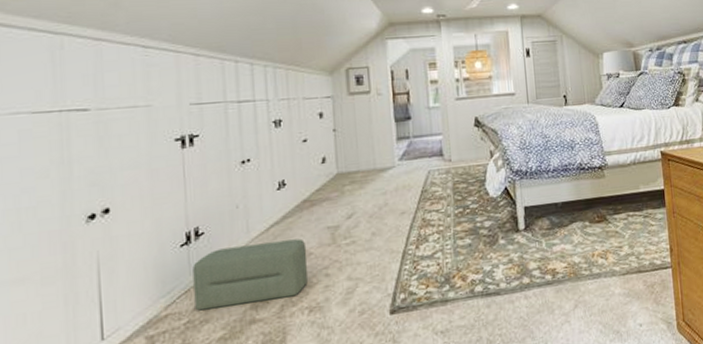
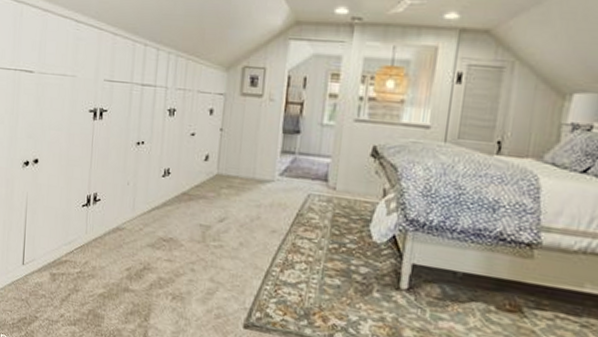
pouf: present [192,238,308,311] -> none [86,217,179,280]

